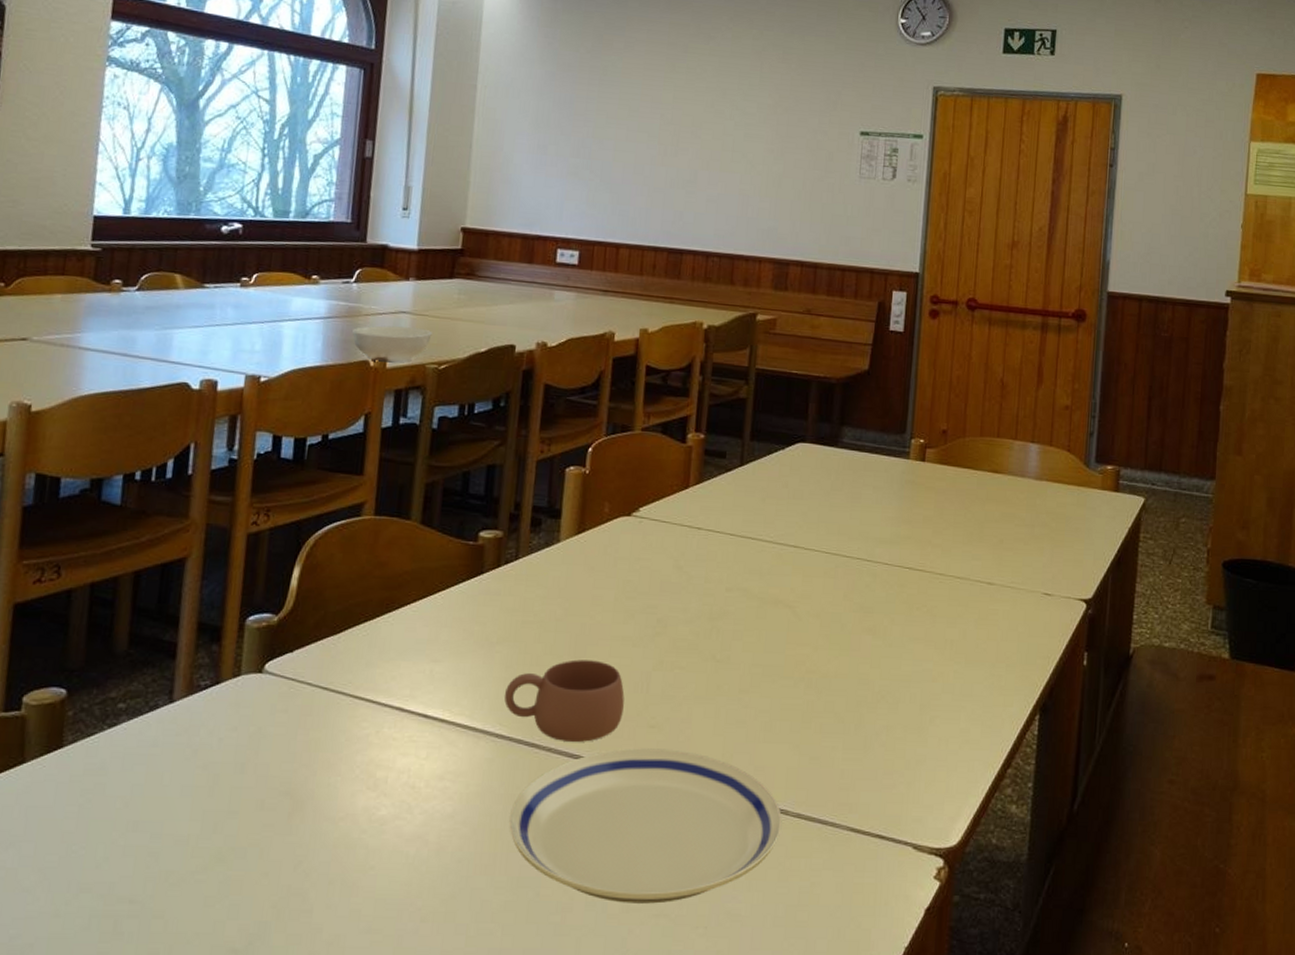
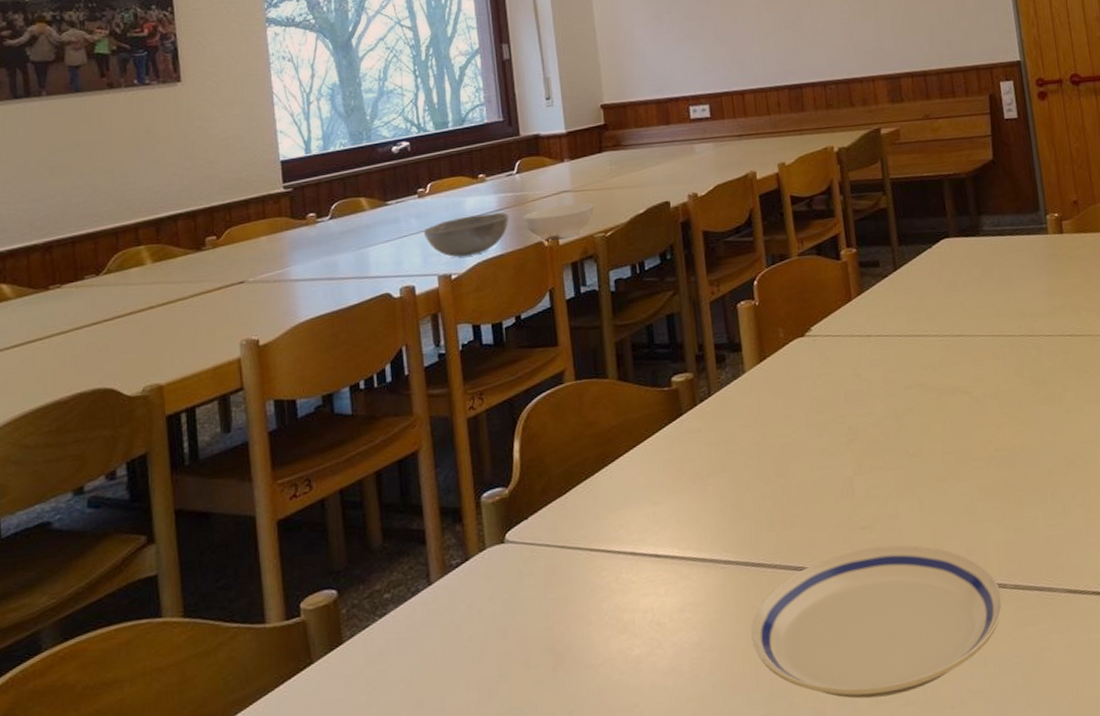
bowl: none [238,317,337,360] -> present [423,212,510,258]
cup: present [504,659,625,742] -> none [723,475,835,557]

